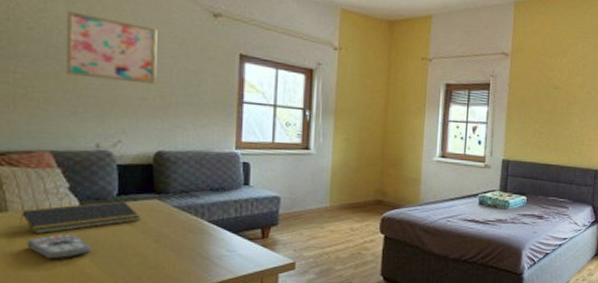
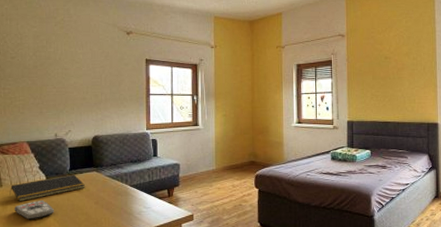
wall art: present [67,11,158,85] -> none [35,42,92,88]

